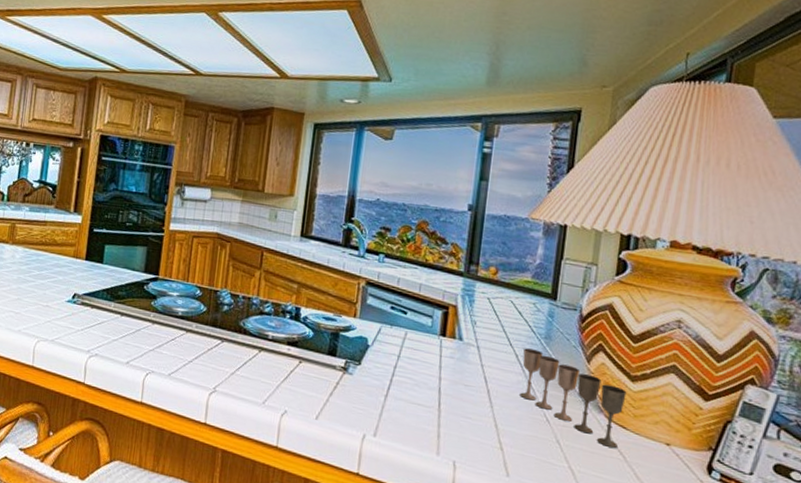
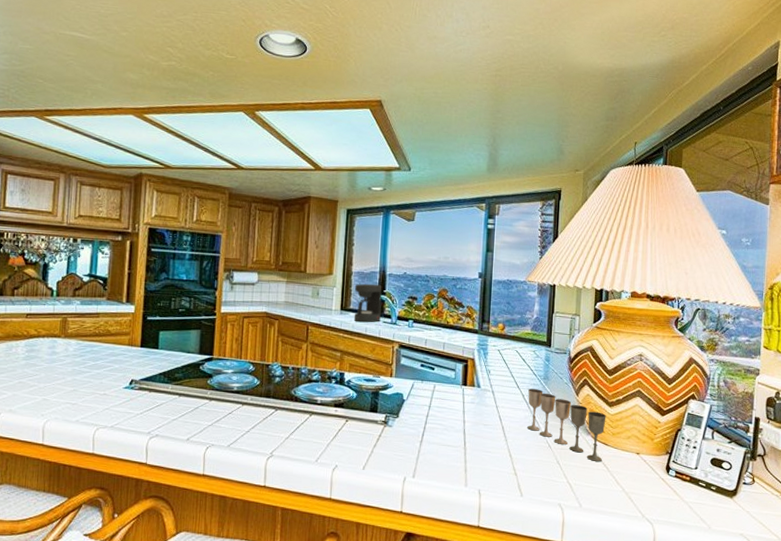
coffee maker: none [315,208,350,254] -> present [354,283,382,323]

